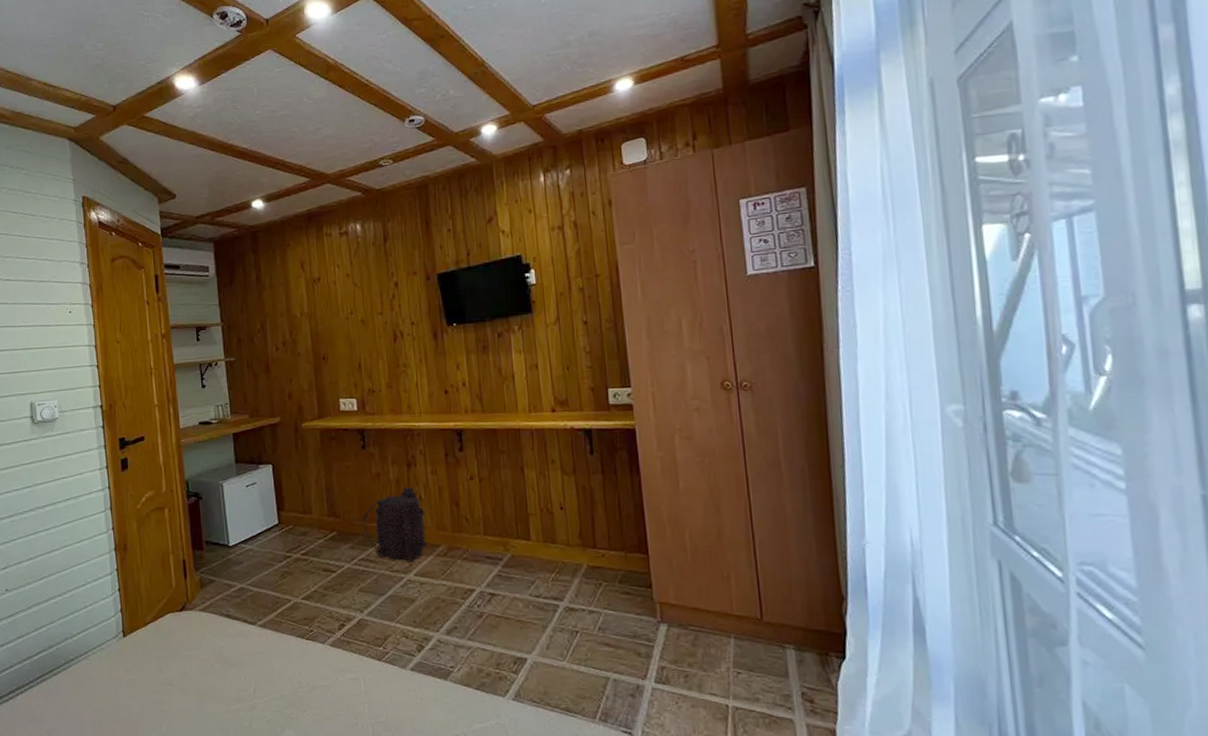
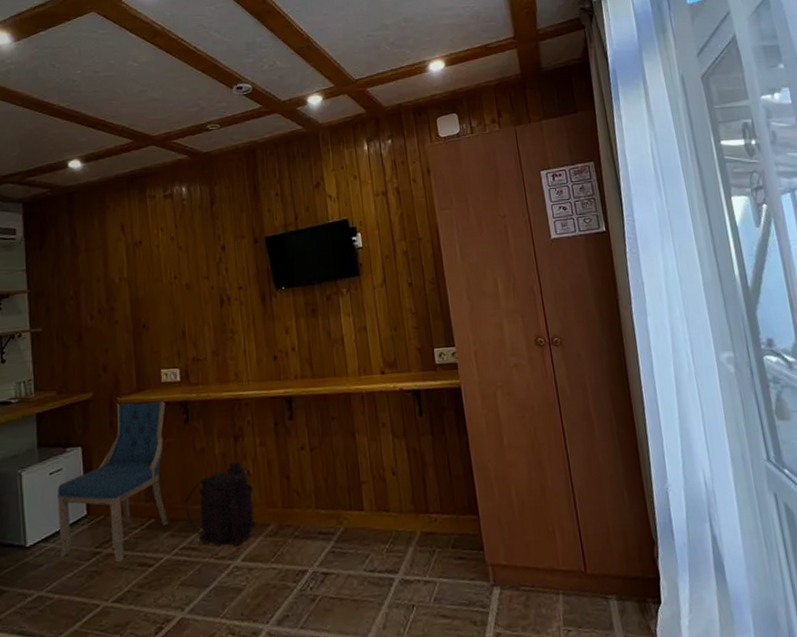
chair: none [253,423,349,567] -> present [58,398,169,563]

